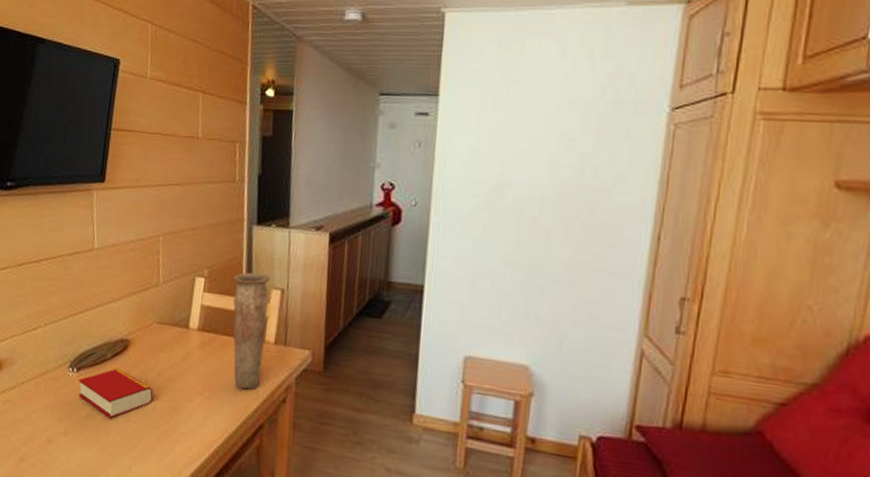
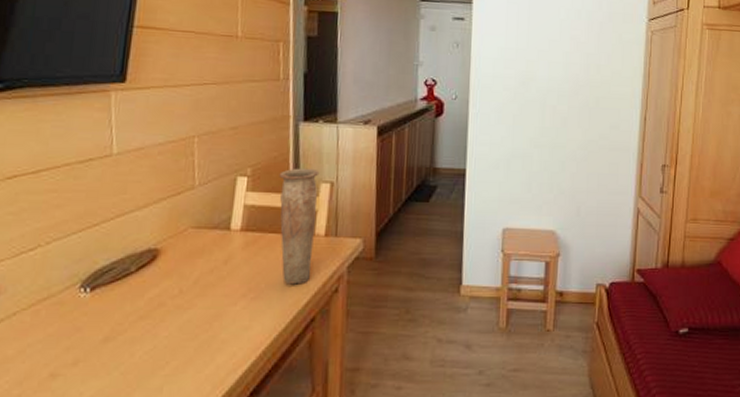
book: present [78,368,154,419] -> none [92,281,190,338]

